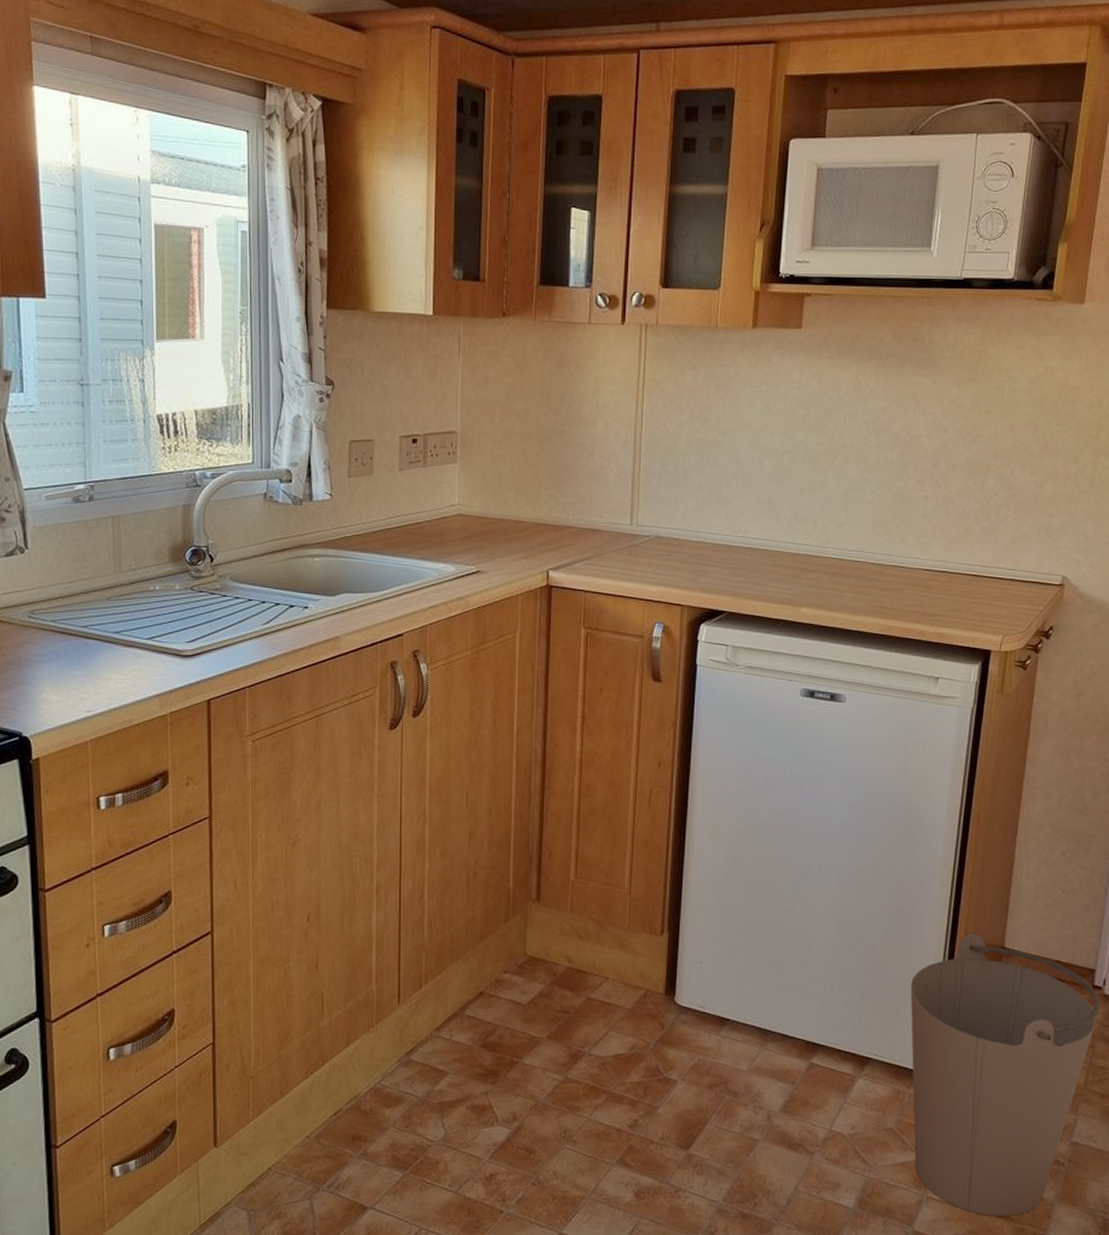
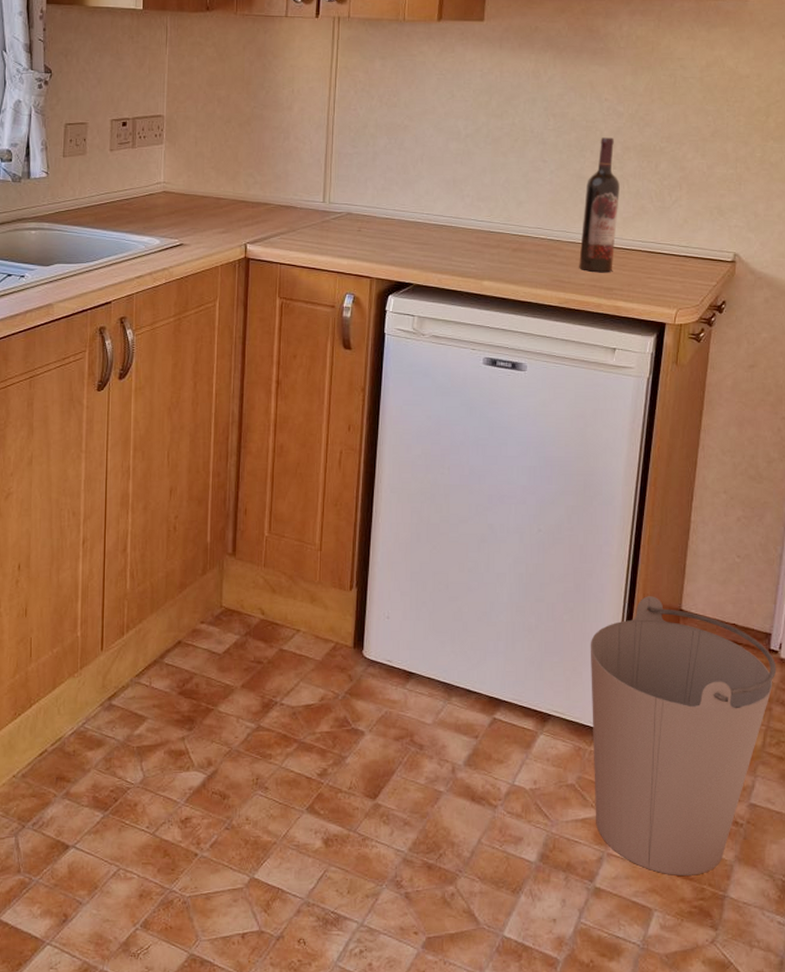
wine bottle: none [901,453,944,597] -> present [579,136,620,272]

